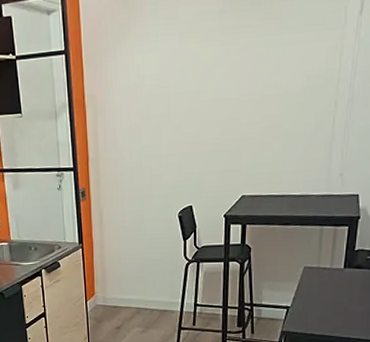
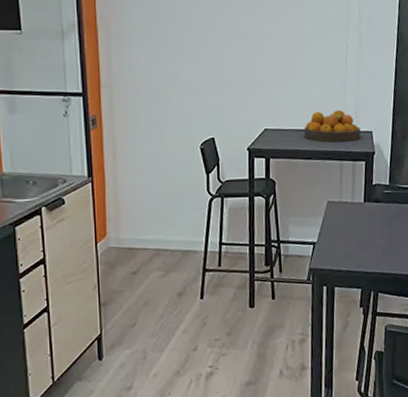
fruit bowl: none [283,173,345,207] -> present [304,110,361,142]

